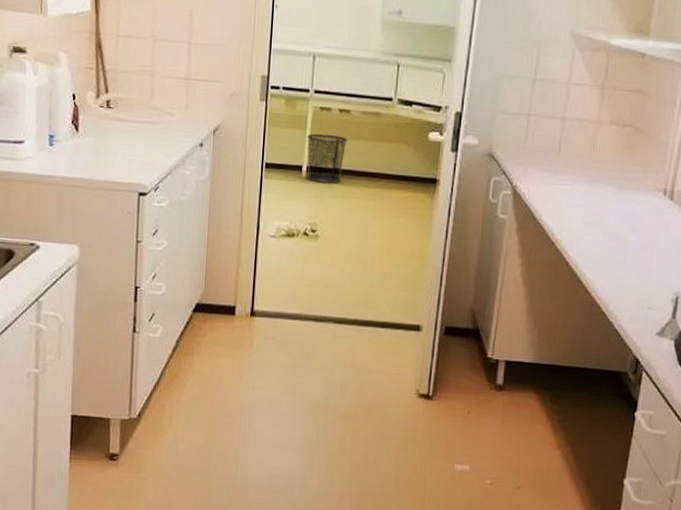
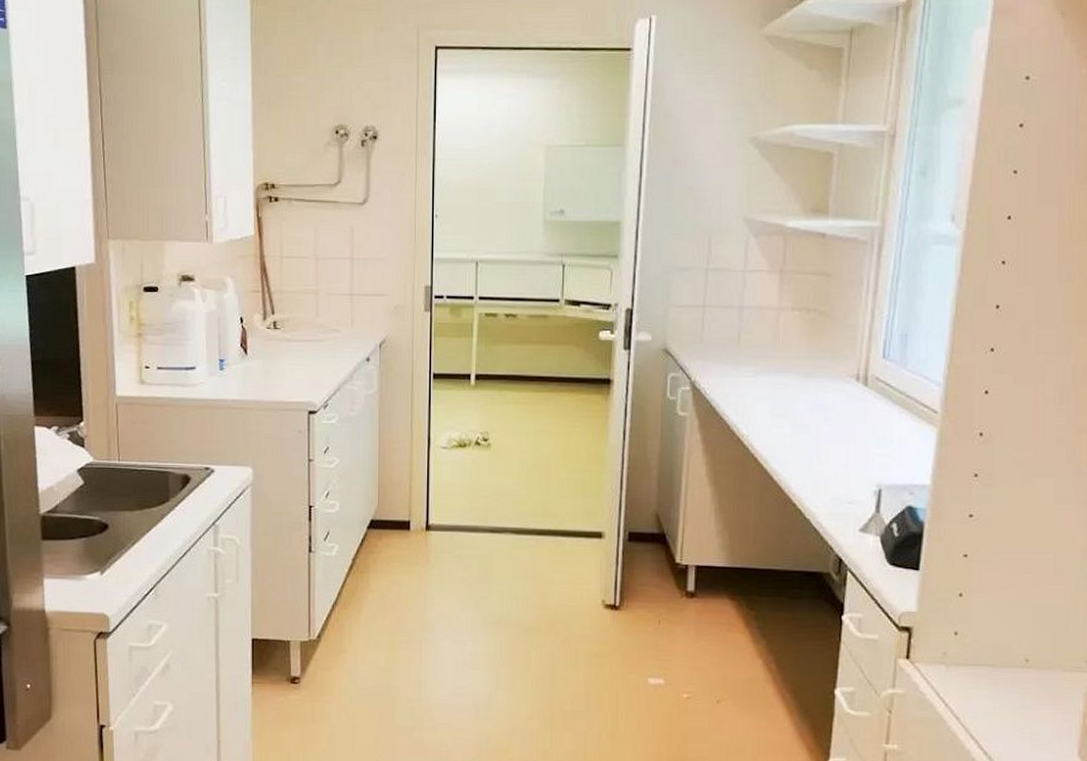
waste bin: present [306,133,348,183] -> none [474,340,515,390]

